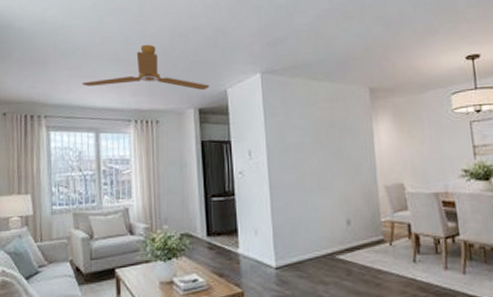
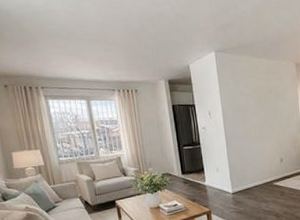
ceiling fan: present [81,44,210,91] -> none [69,27,176,66]

